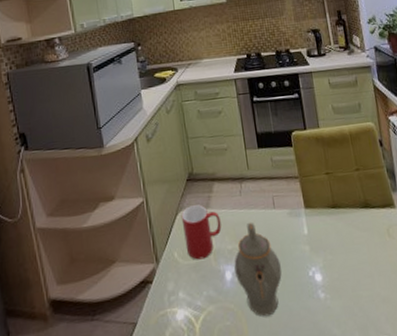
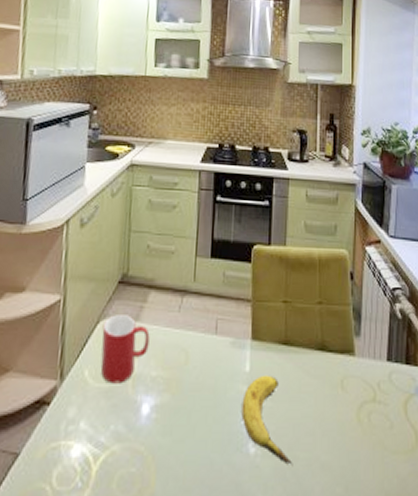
teapot: present [234,222,282,317] -> none [154,346,210,468]
banana: none [306,234,359,303] -> present [241,375,293,465]

